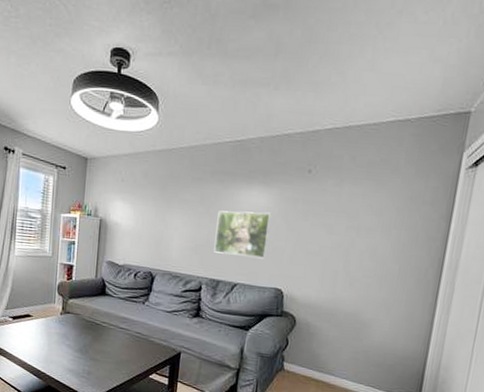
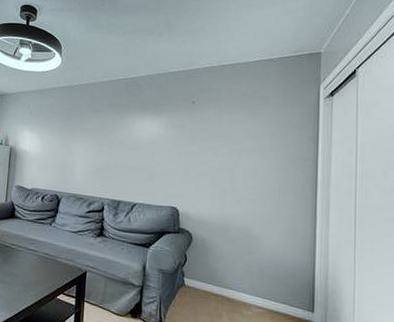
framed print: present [214,210,272,259] -> none [114,138,163,180]

